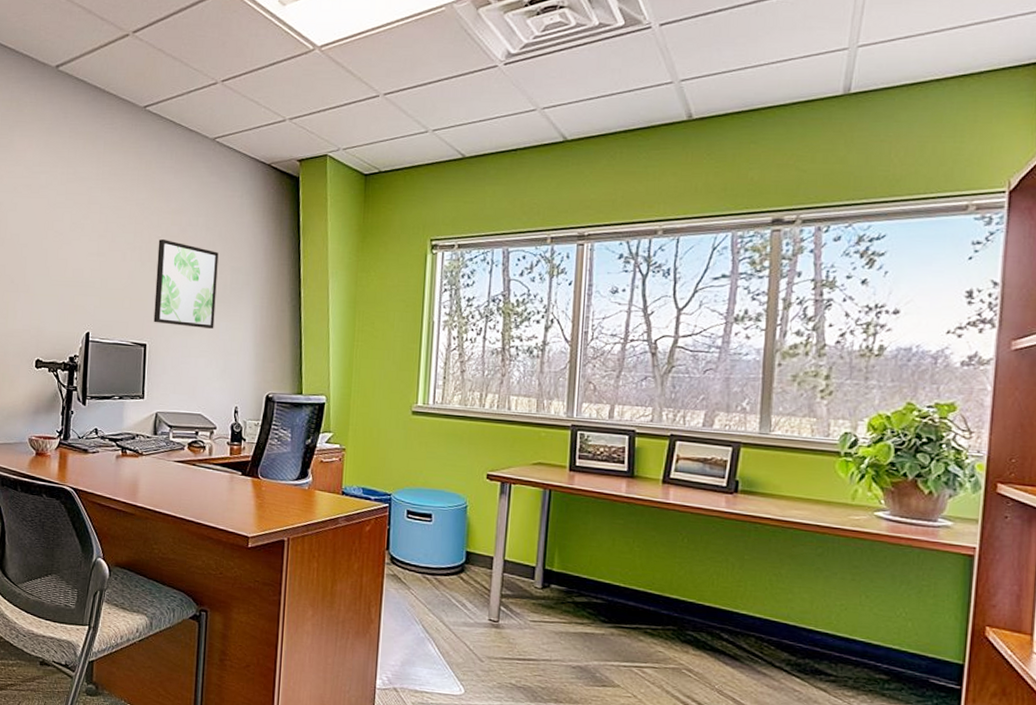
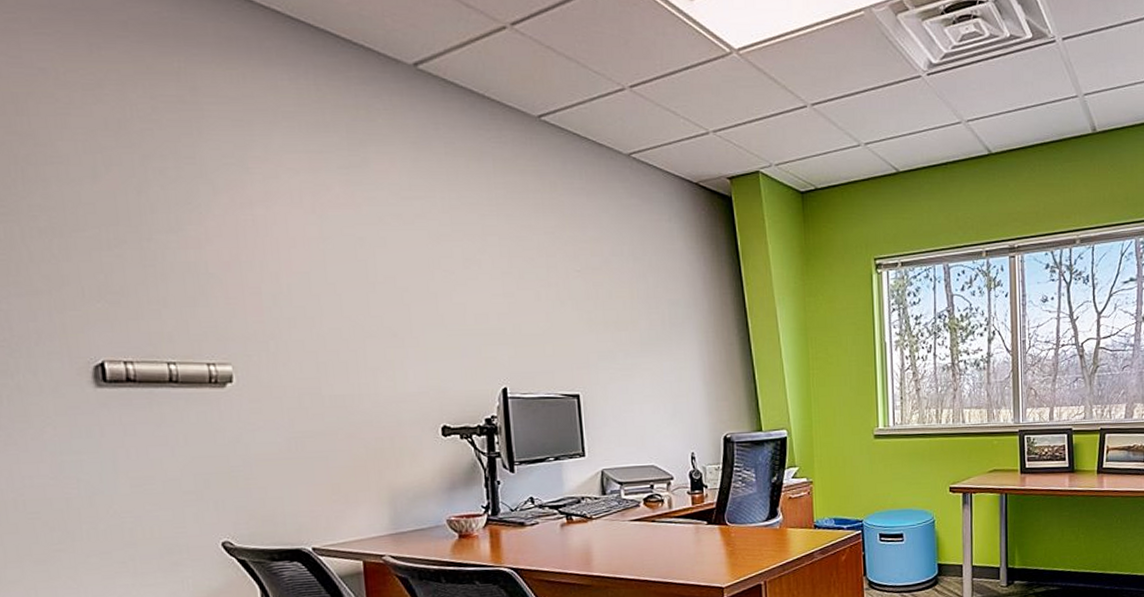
wall art: present [153,239,219,329] -> none [578,273,657,371]

